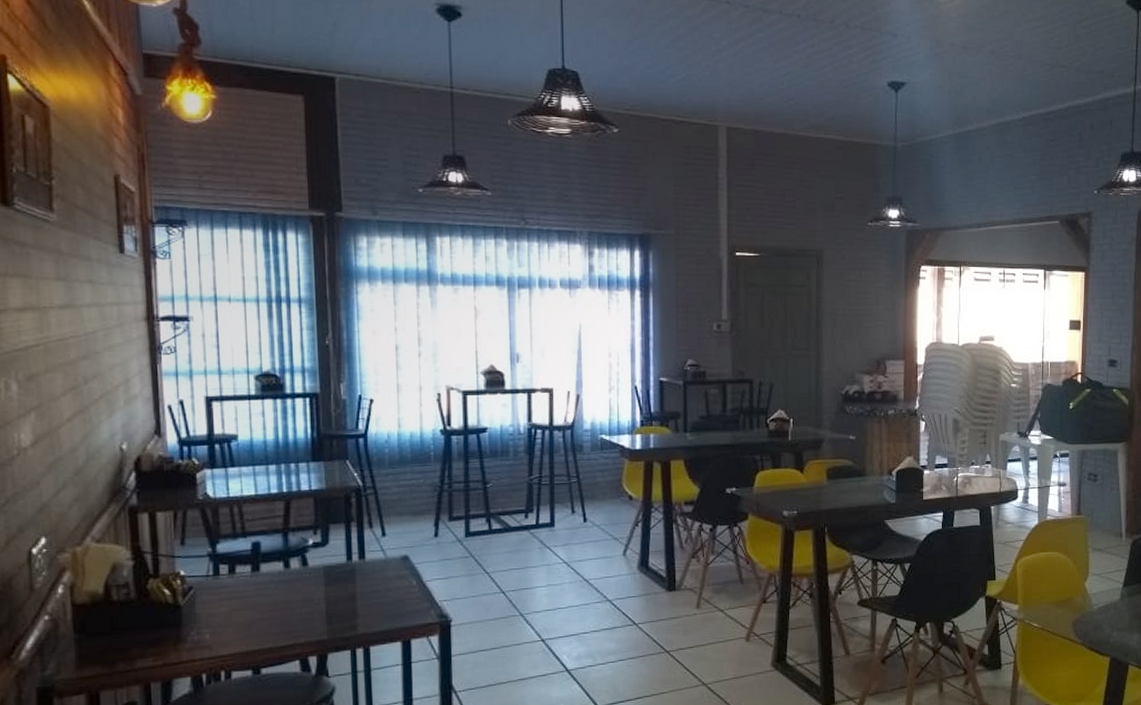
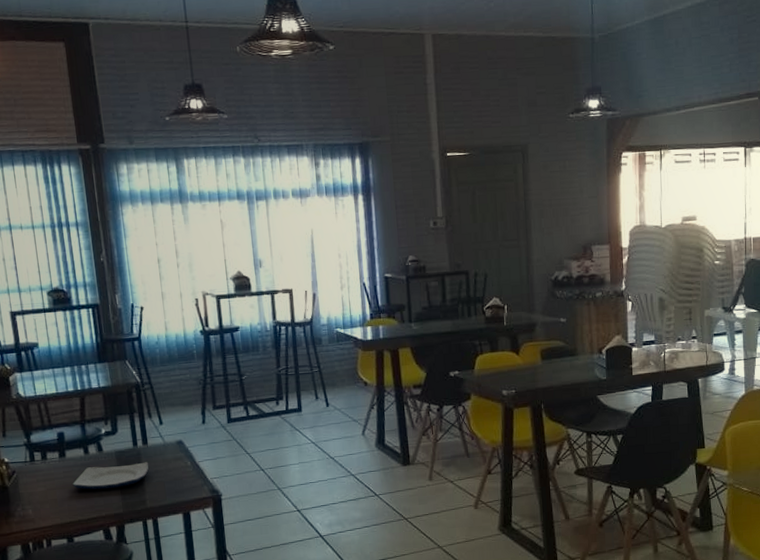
plate: none [266,580,365,612] -> present [72,462,149,490]

